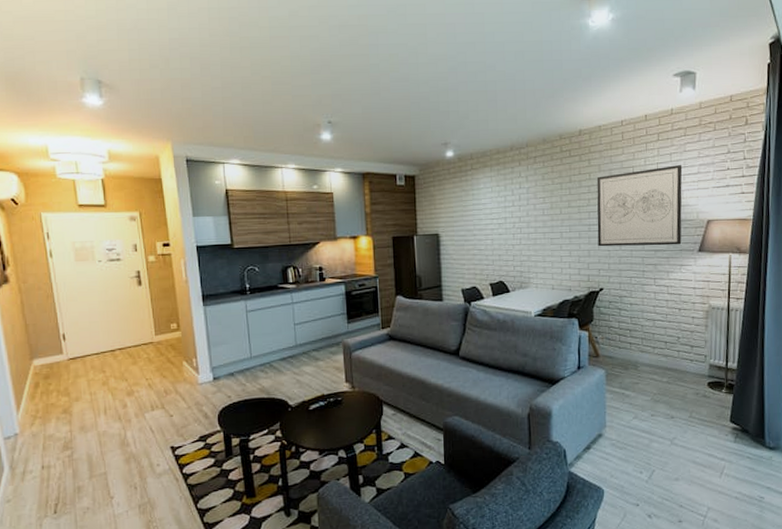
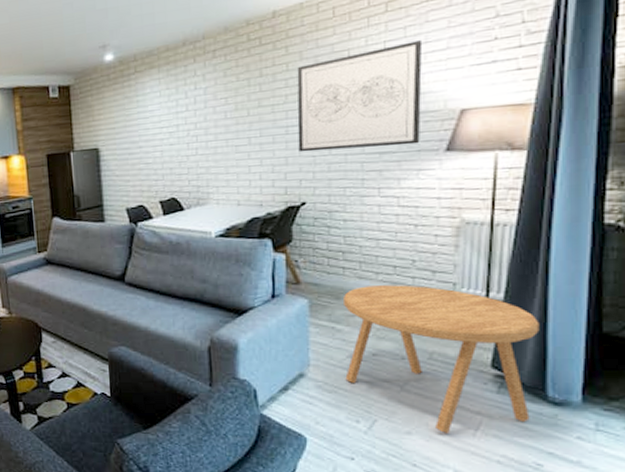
side table: none [631,357,760,477] -> present [344,285,540,433]

